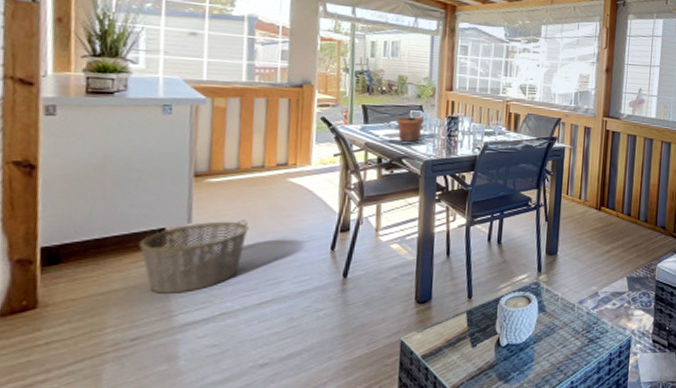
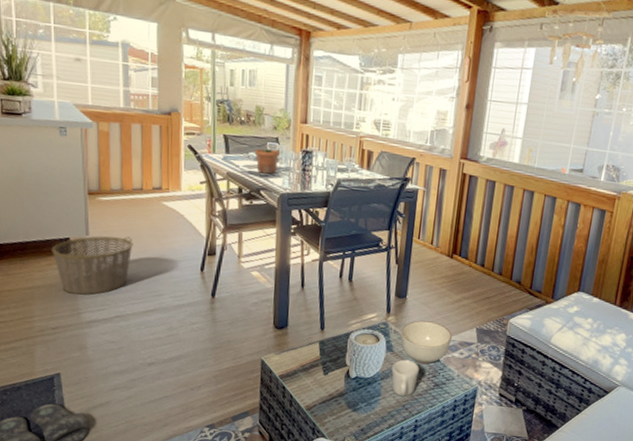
mug: none [544,318,573,358] -> present [391,359,419,397]
bowl: none [553,275,605,320] -> present [401,320,453,364]

